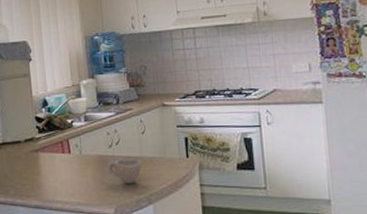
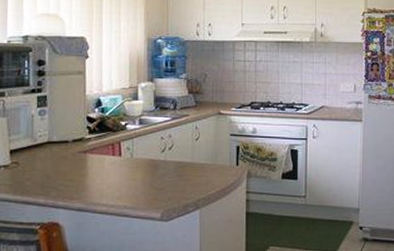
cup: present [107,159,142,184] -> none [158,164,193,188]

